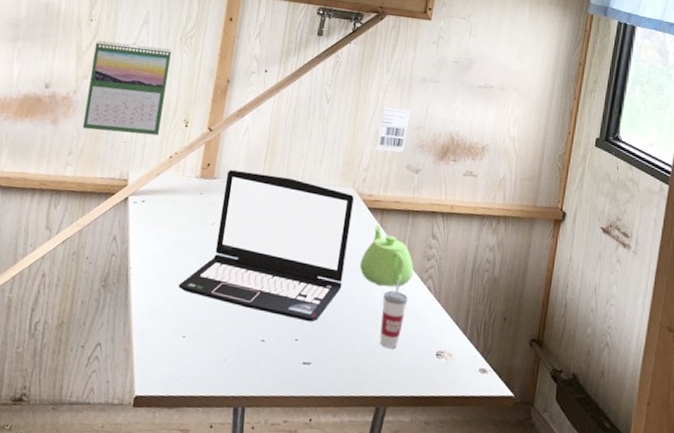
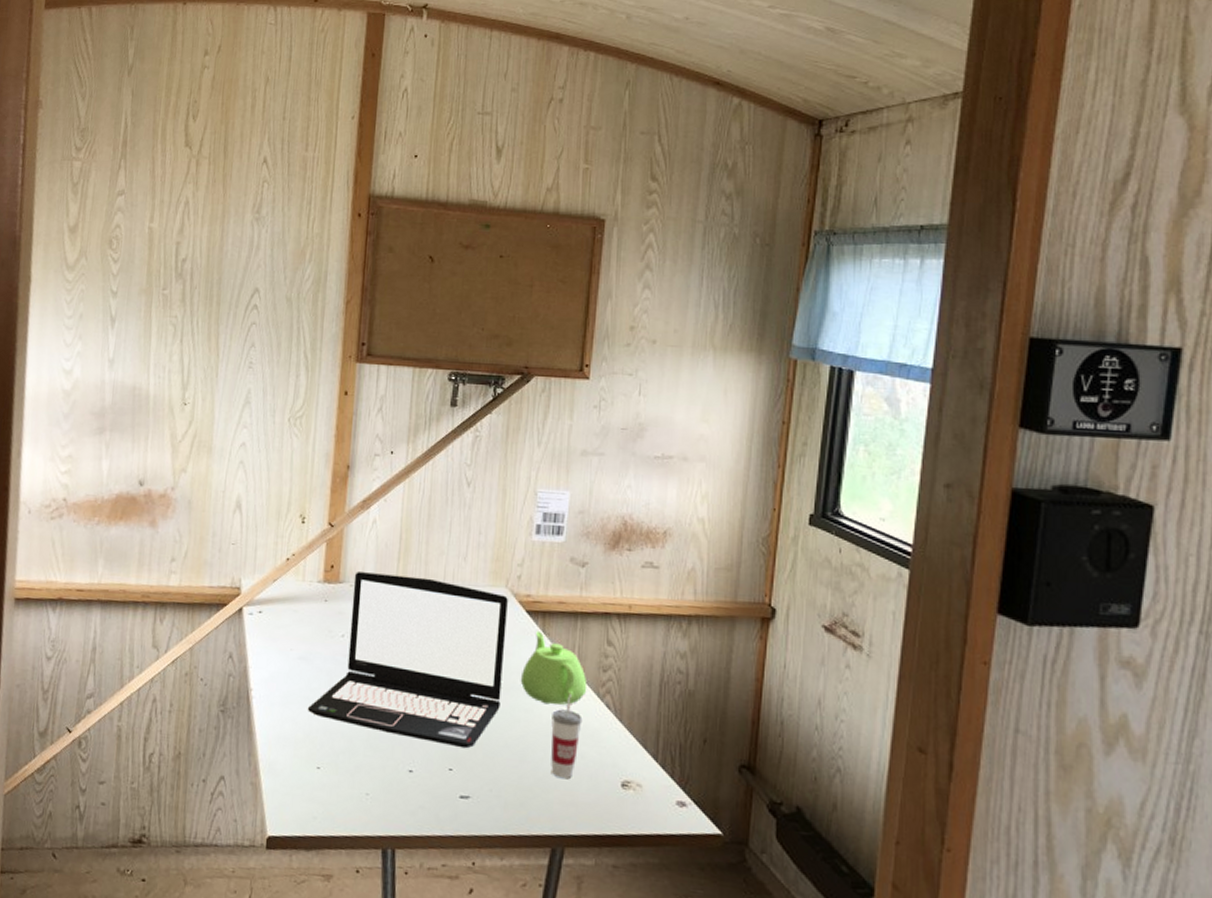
calendar: present [82,40,172,136] -> none [184,427,280,535]

